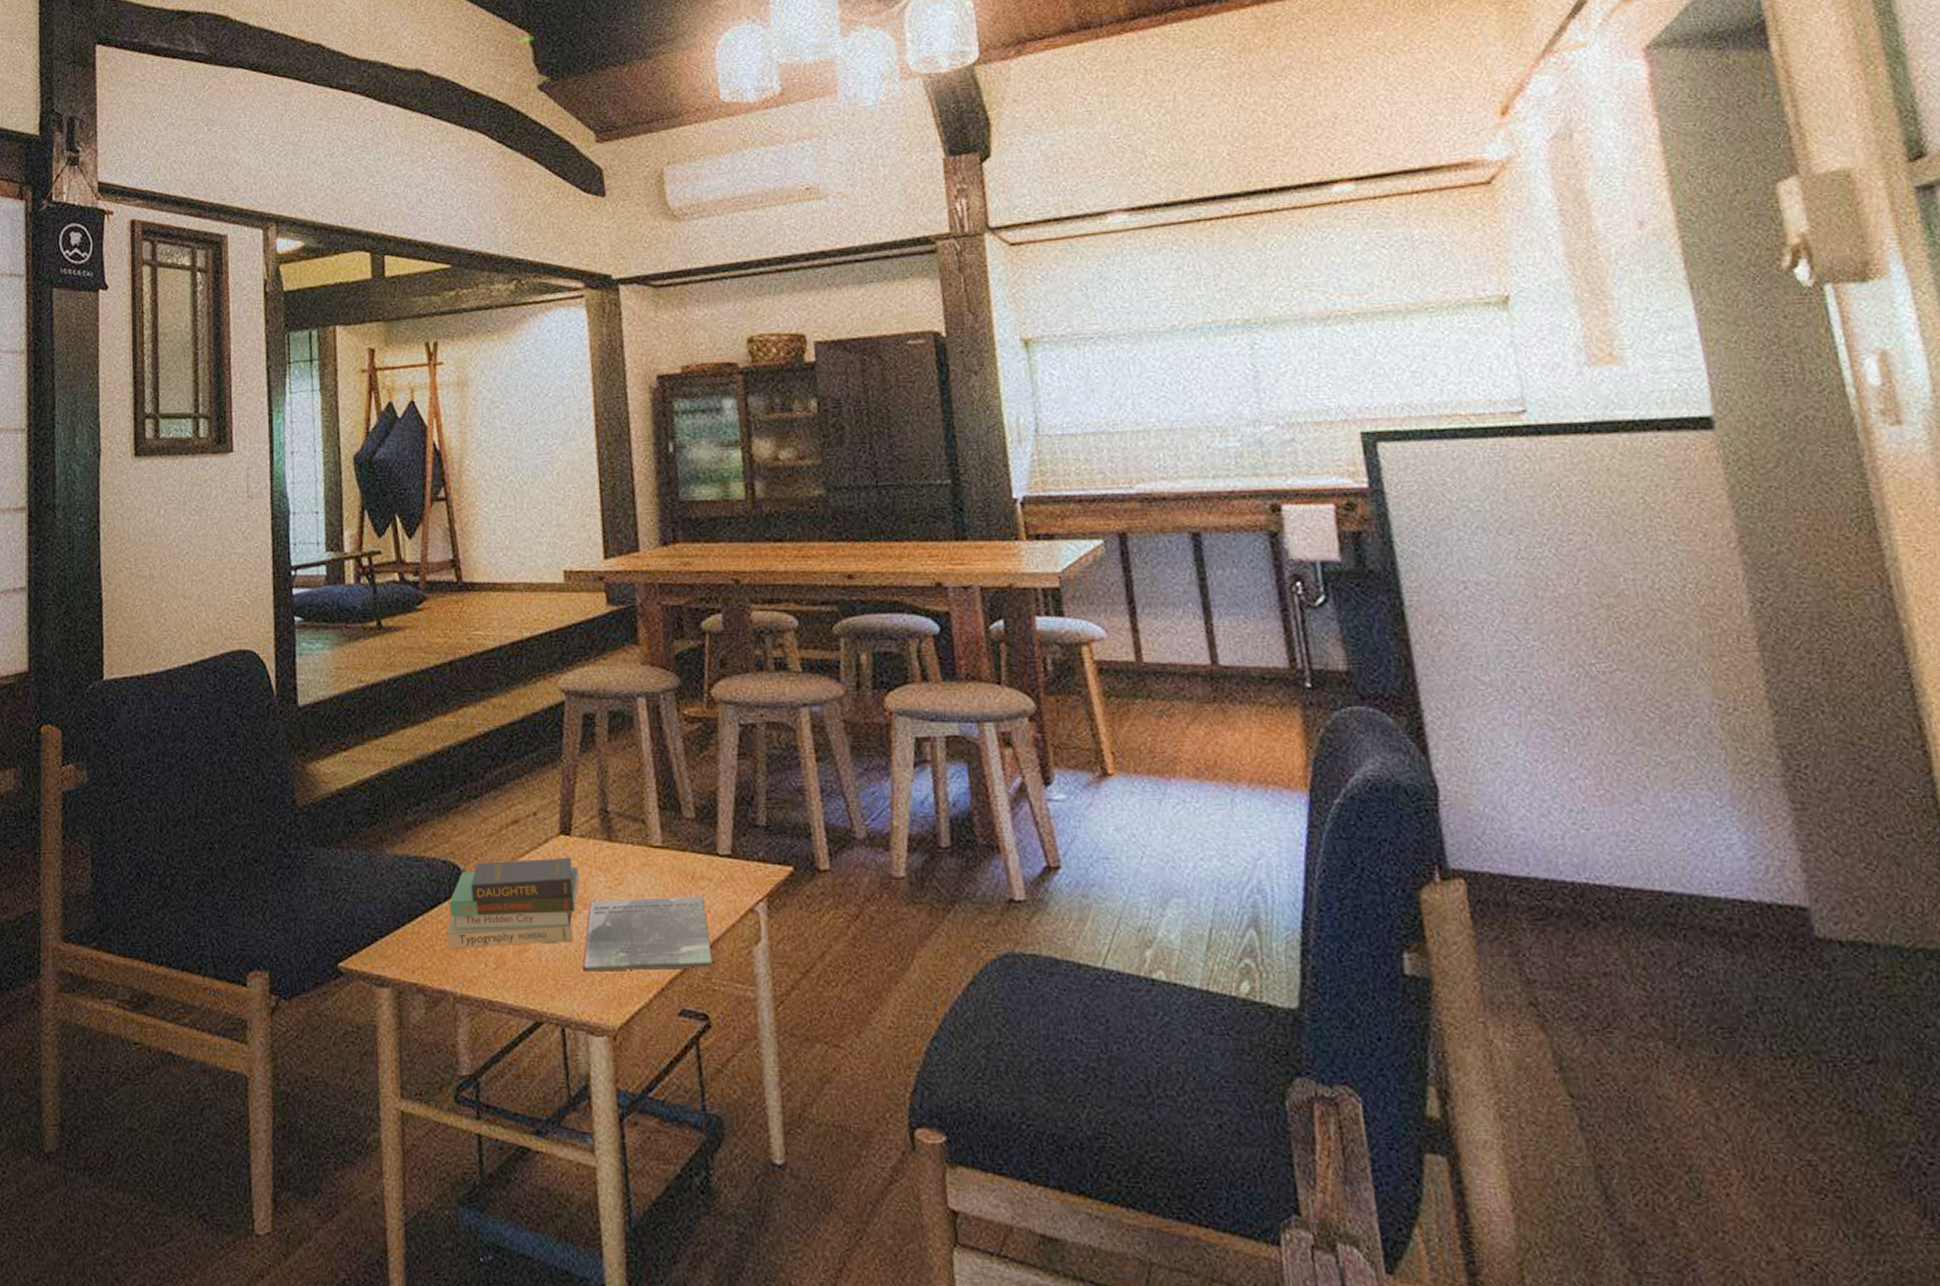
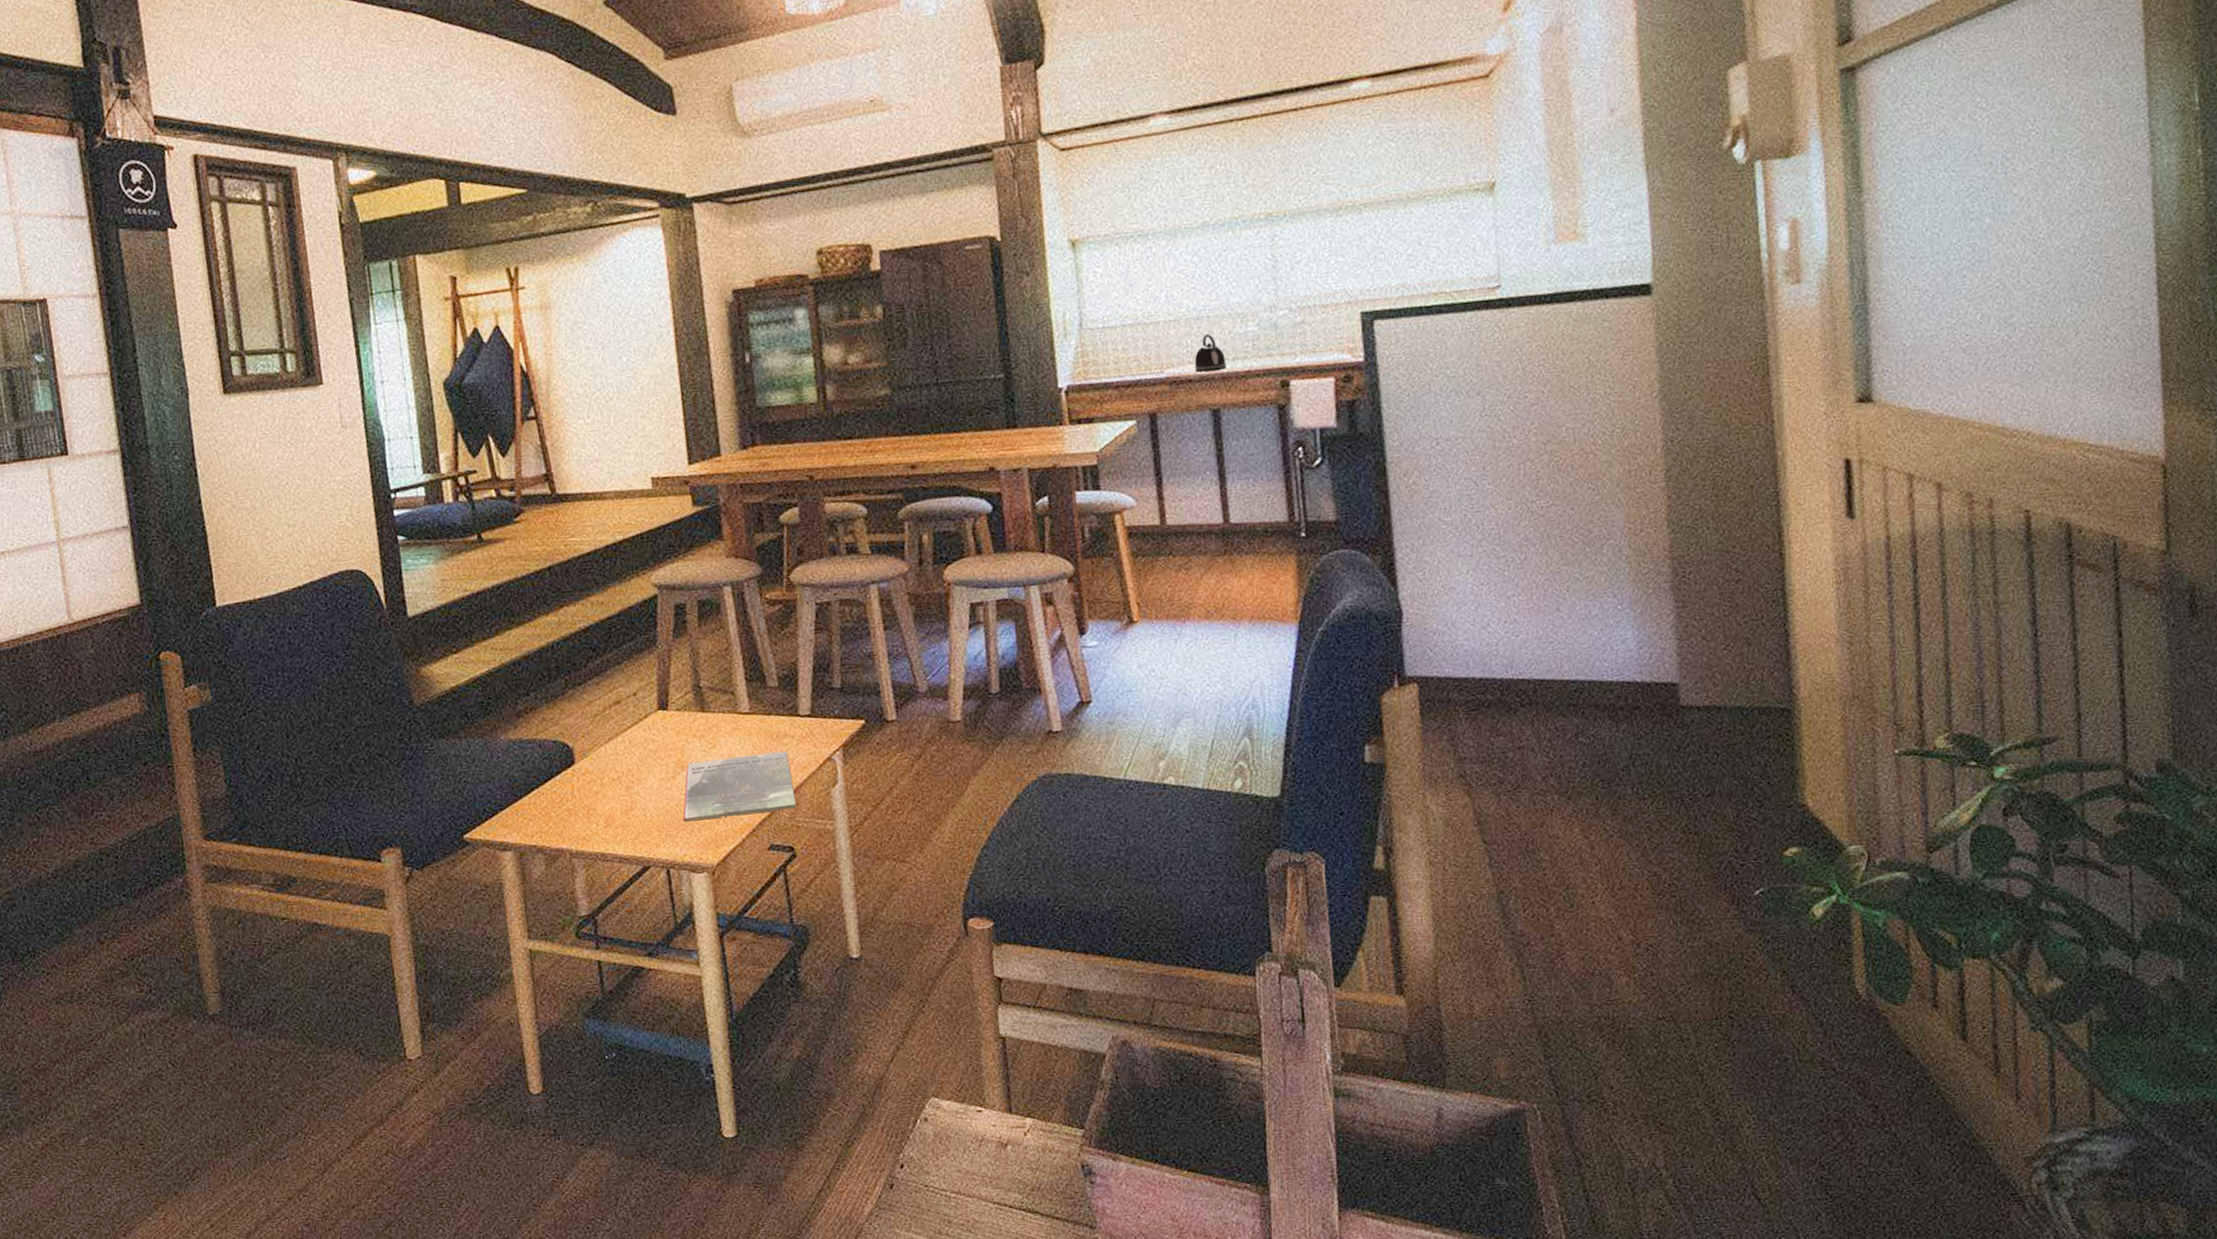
books: present [447,858,580,949] -> none [560,729,678,814]
kettle: none [1168,448,1207,489] -> present [1194,334,1227,372]

